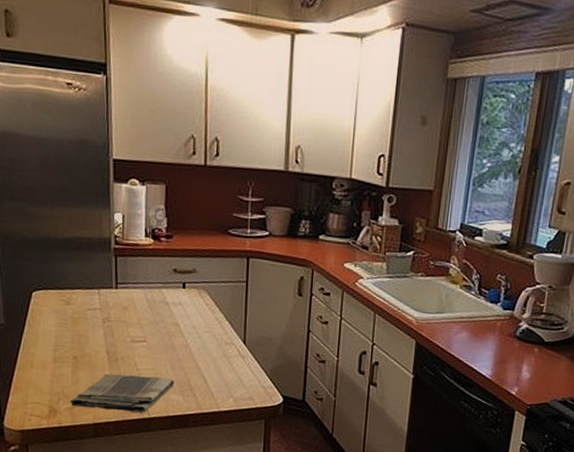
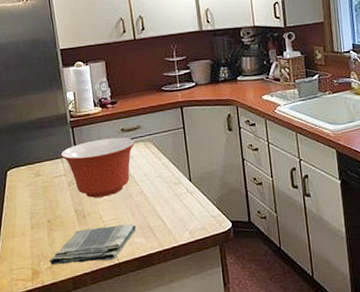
mixing bowl: none [98,275,188,343] -> present [60,137,135,198]

